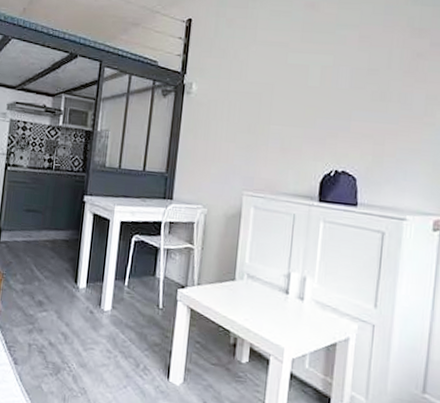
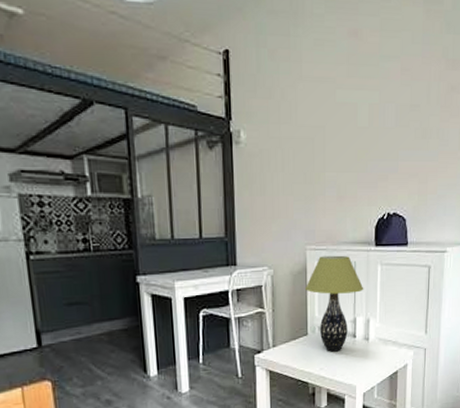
table lamp: none [238,203,303,305] -> present [305,255,364,352]

